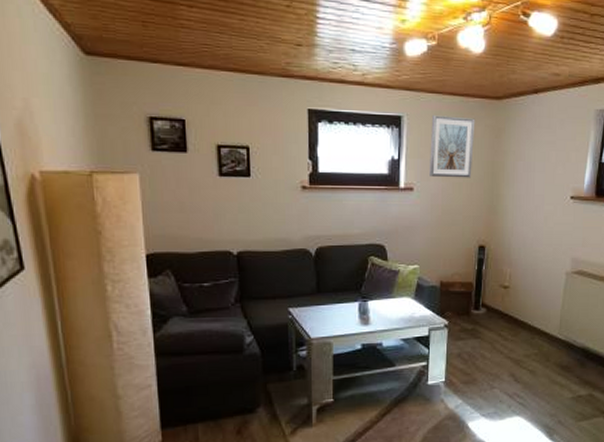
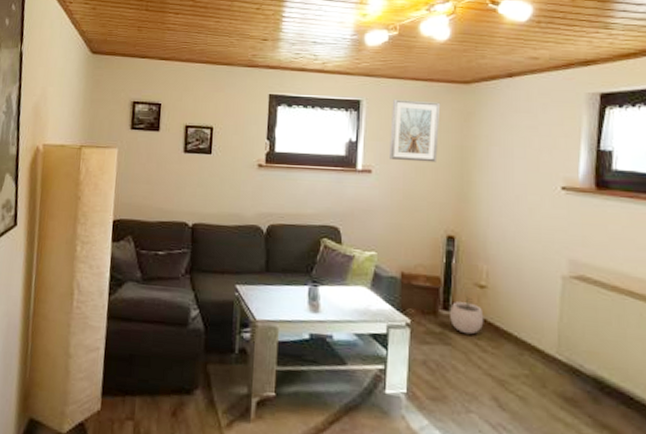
plant pot: none [480,297,506,328] -> present [450,296,484,335]

